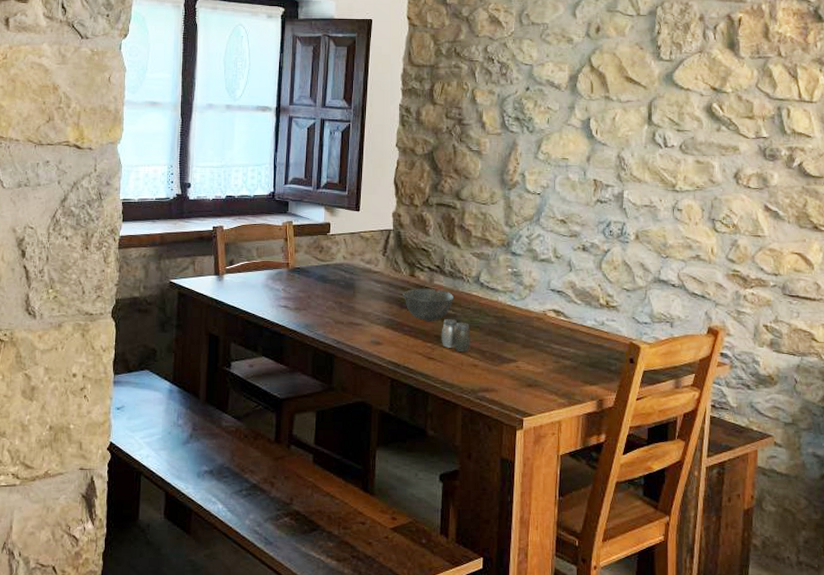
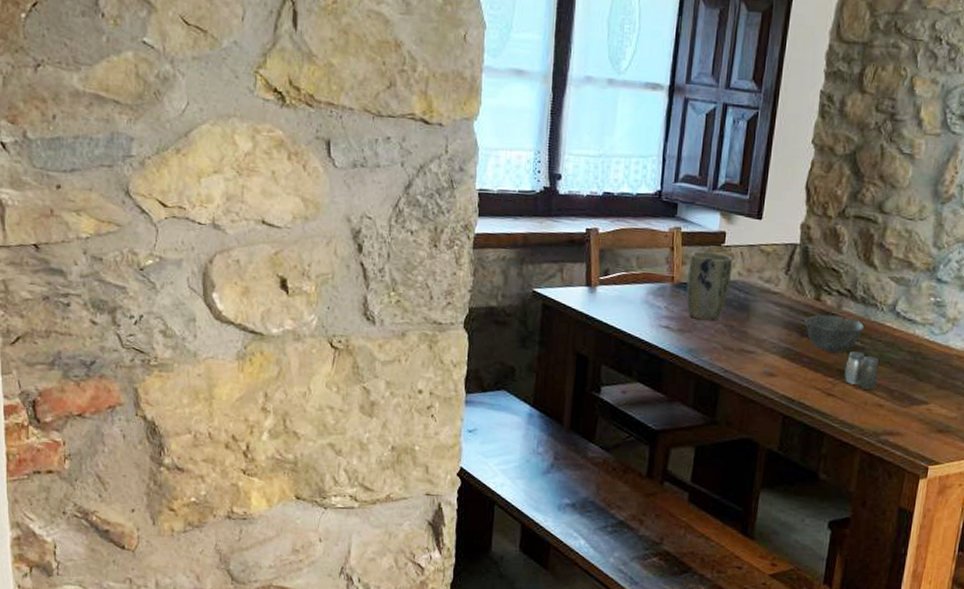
plant pot: none [300,240,337,298] -> present [686,251,732,320]

